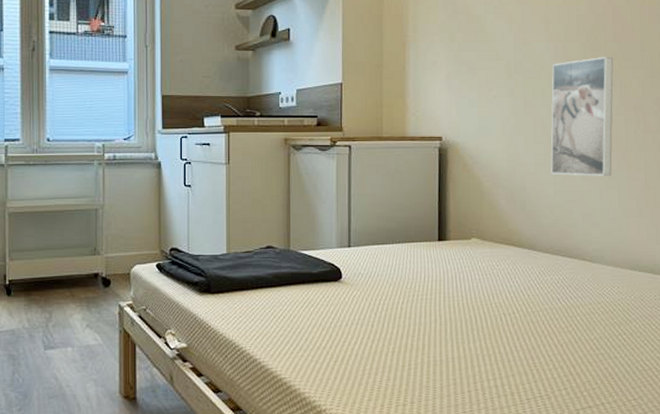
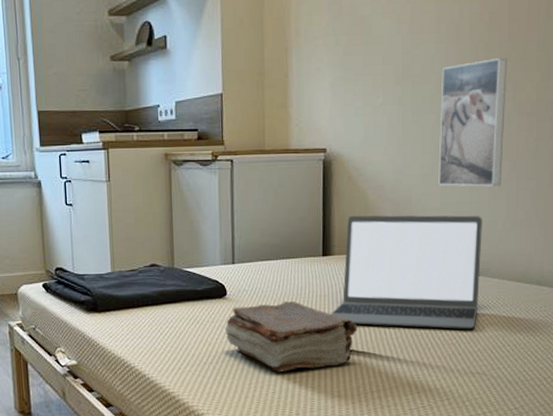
book: none [340,286,473,358] -> present [225,301,357,372]
laptop: none [447,201,595,318] -> present [331,215,482,330]

